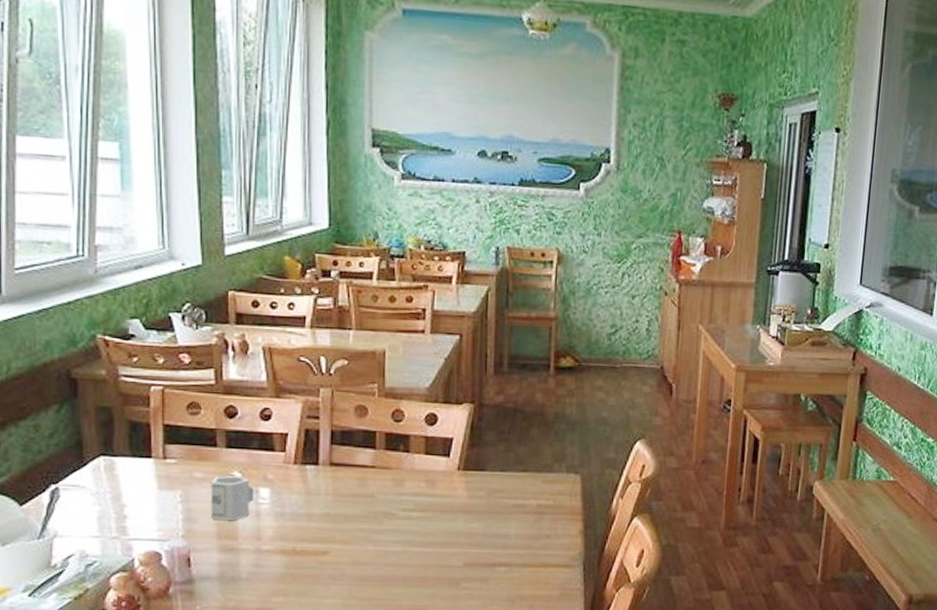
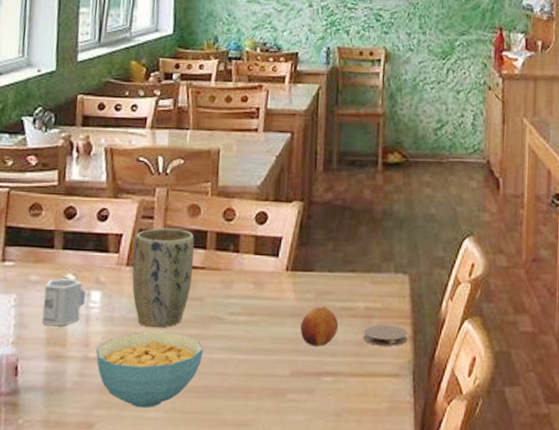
cereal bowl: none [269,526,377,596] -> present [96,332,203,408]
plant pot: none [300,428,363,523] -> present [132,228,195,328]
fruit: none [473,503,511,540] -> present [300,306,339,347]
coaster: none [535,520,579,540] -> present [363,324,408,346]

